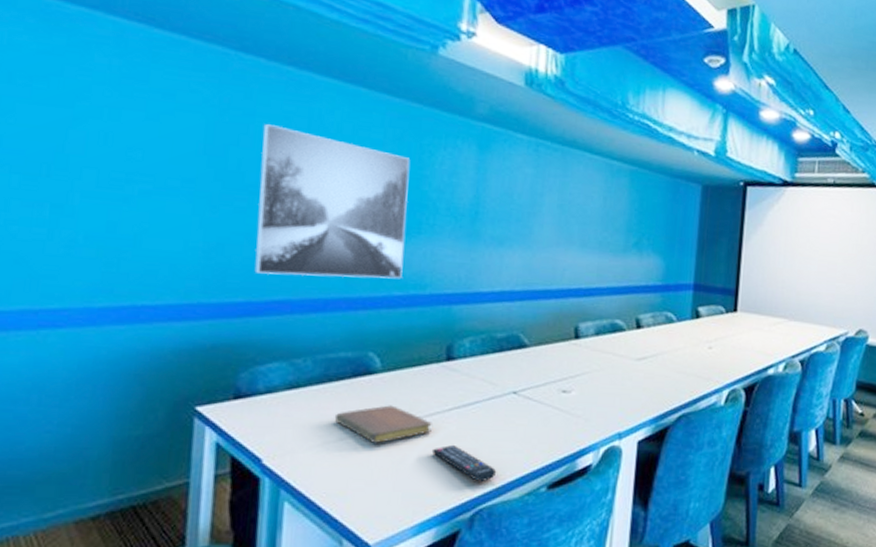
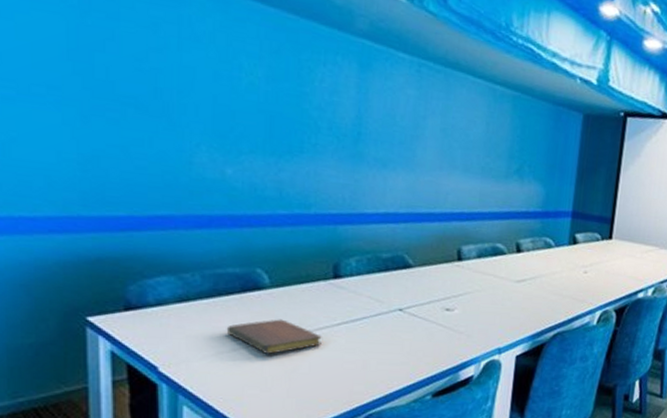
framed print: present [254,124,410,279] -> none [129,30,289,198]
remote control: present [431,444,497,483] -> none [322,356,385,391]

